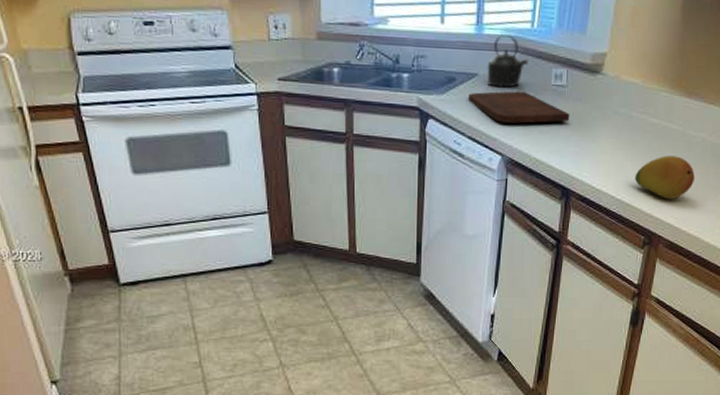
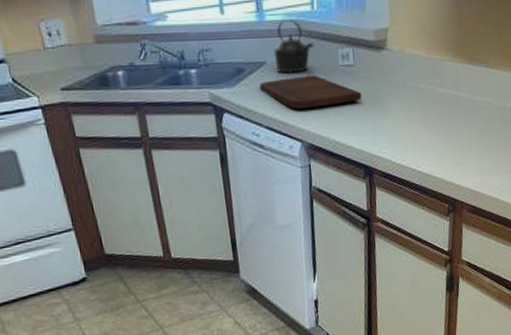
fruit: present [634,156,695,199] -> none [431,122,487,165]

